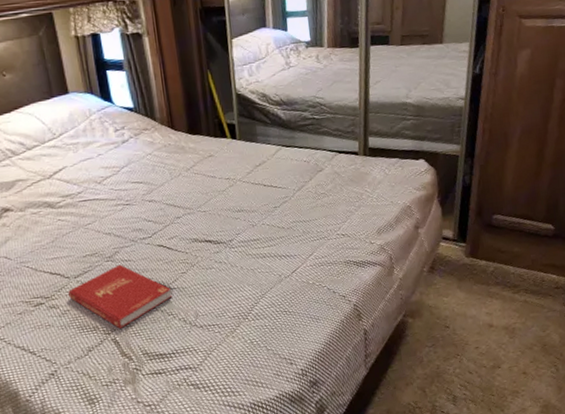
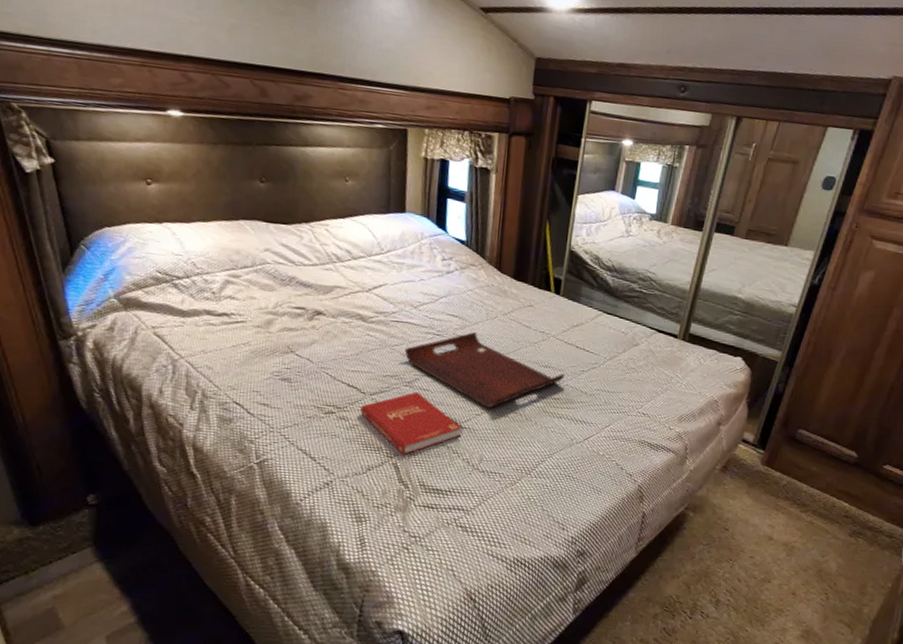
serving tray: none [98,194,259,265] -> present [404,332,565,409]

